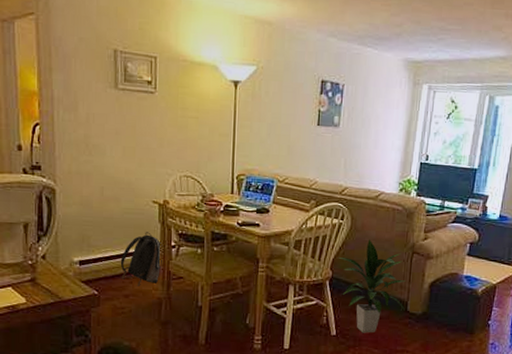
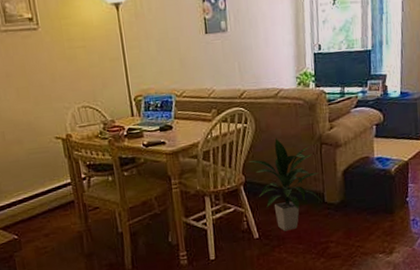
backpack: present [120,232,163,286] -> none [34,168,76,224]

